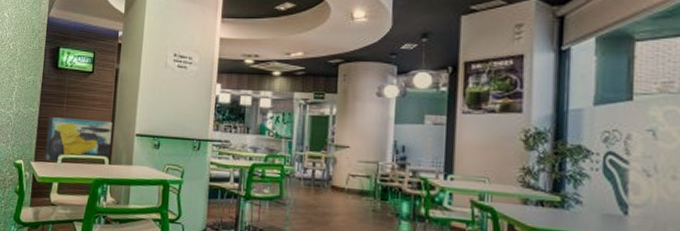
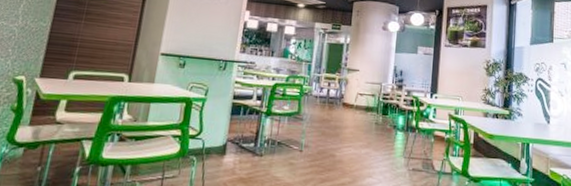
wall art: present [44,117,113,161] -> none [53,33,136,78]

